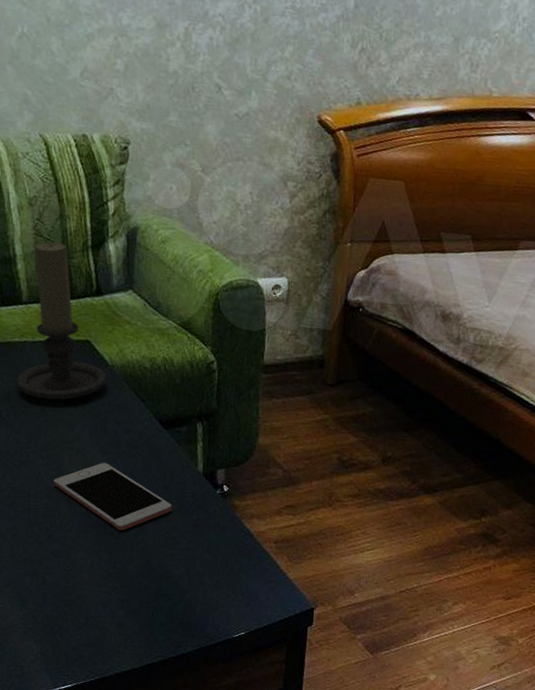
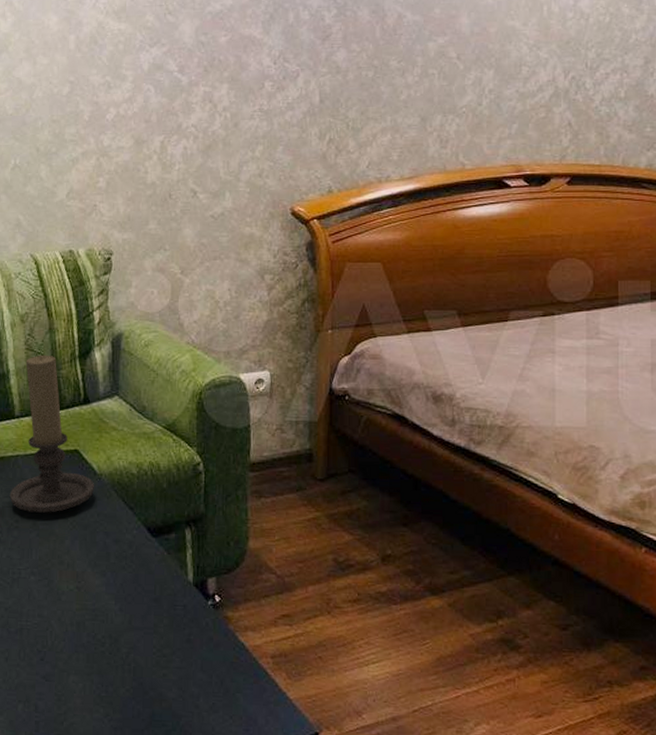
cell phone: present [53,462,173,531] -> none [45,576,164,650]

